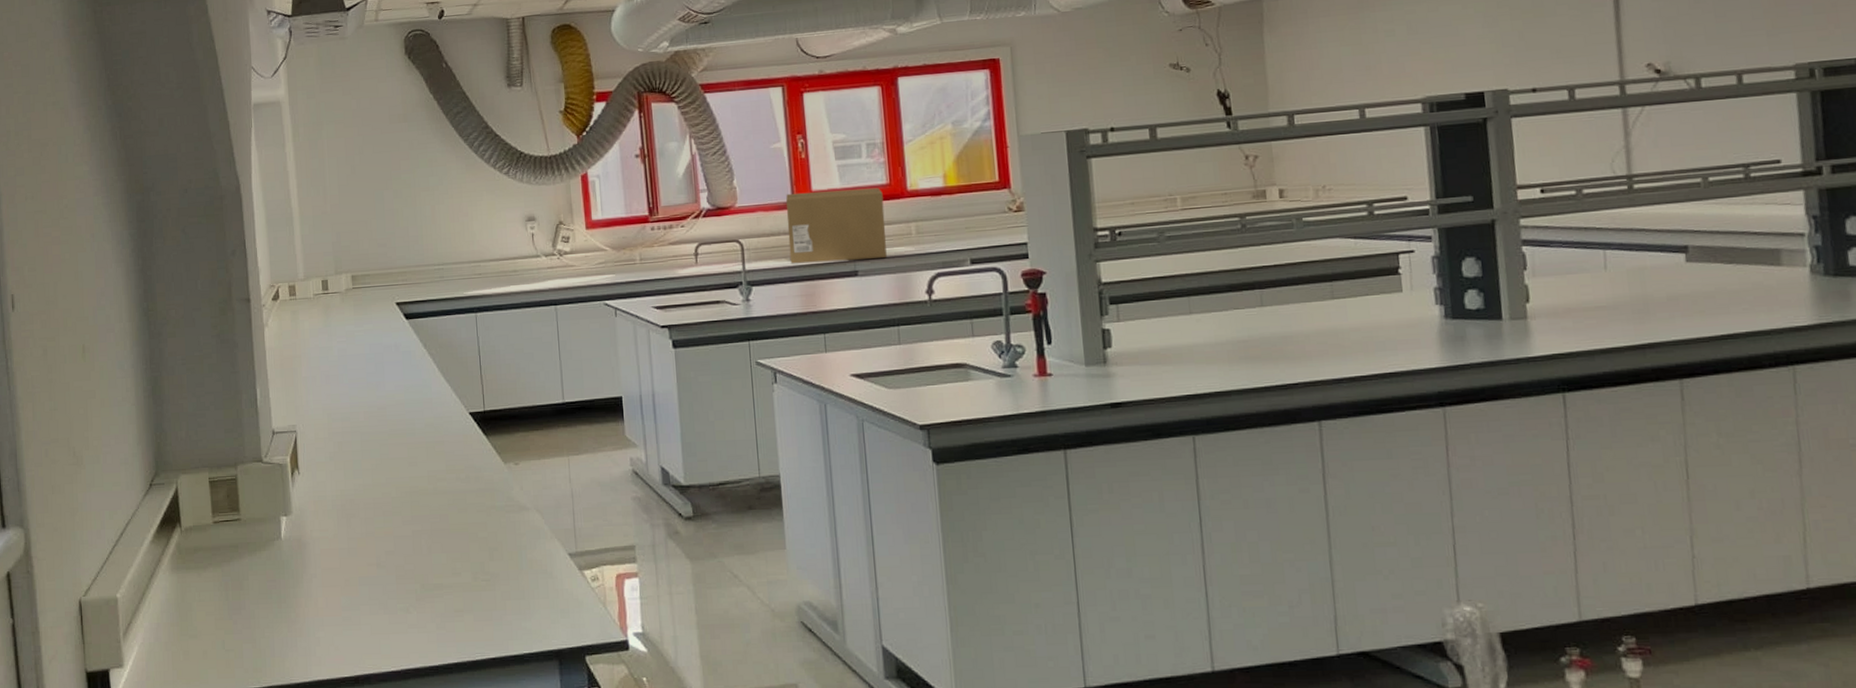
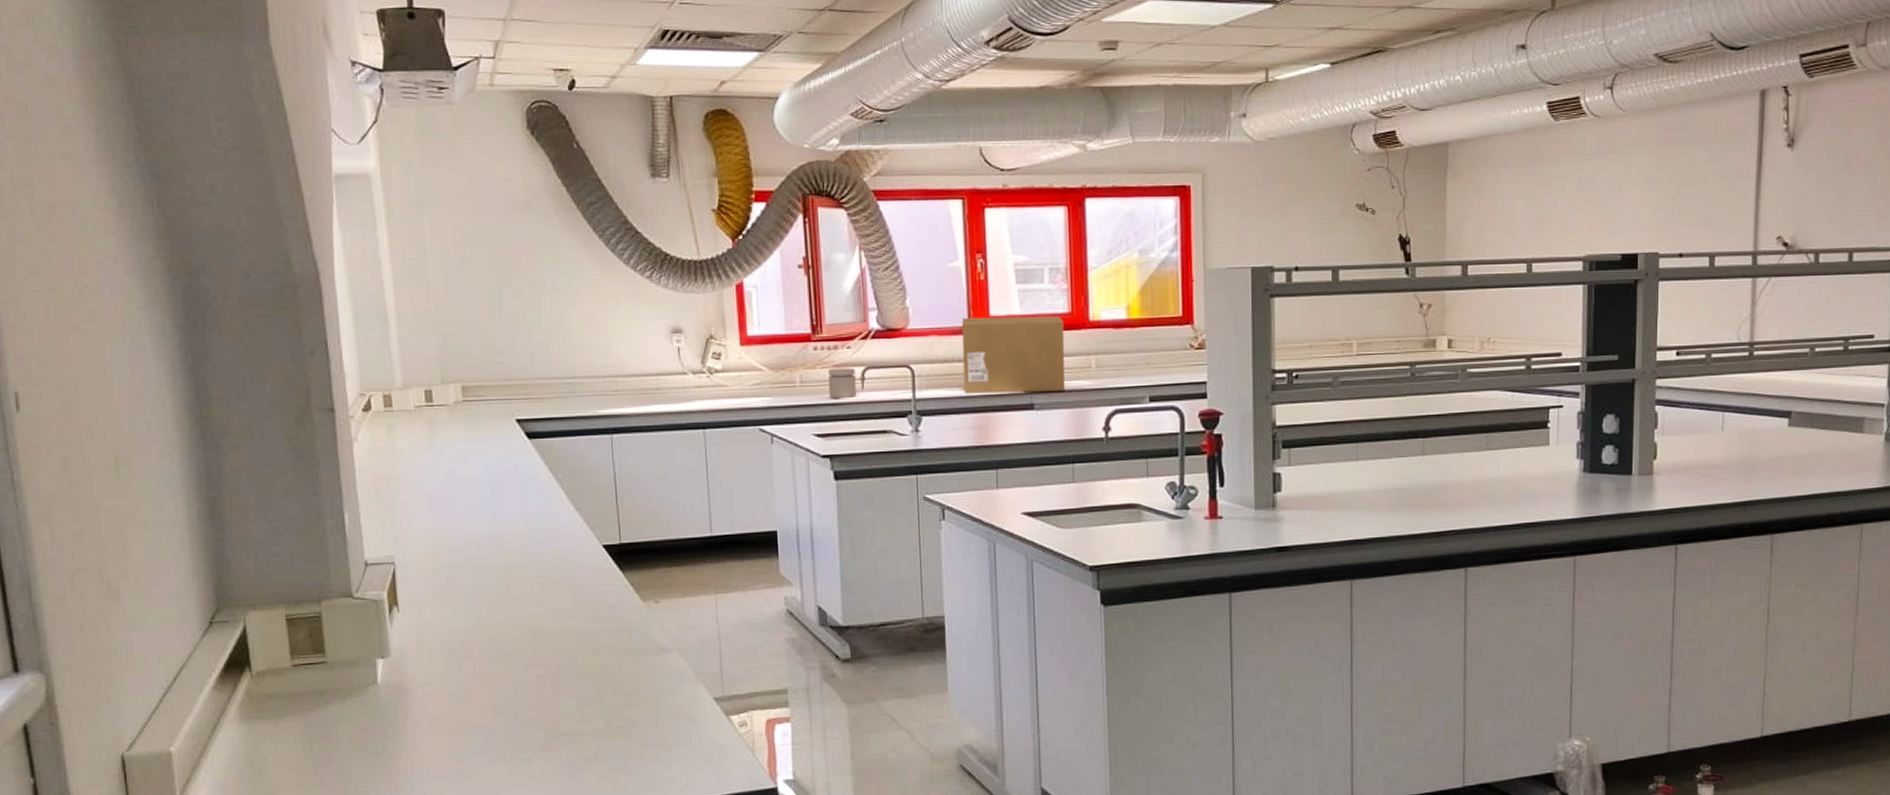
jar: none [664,244,691,274] -> present [828,368,856,399]

